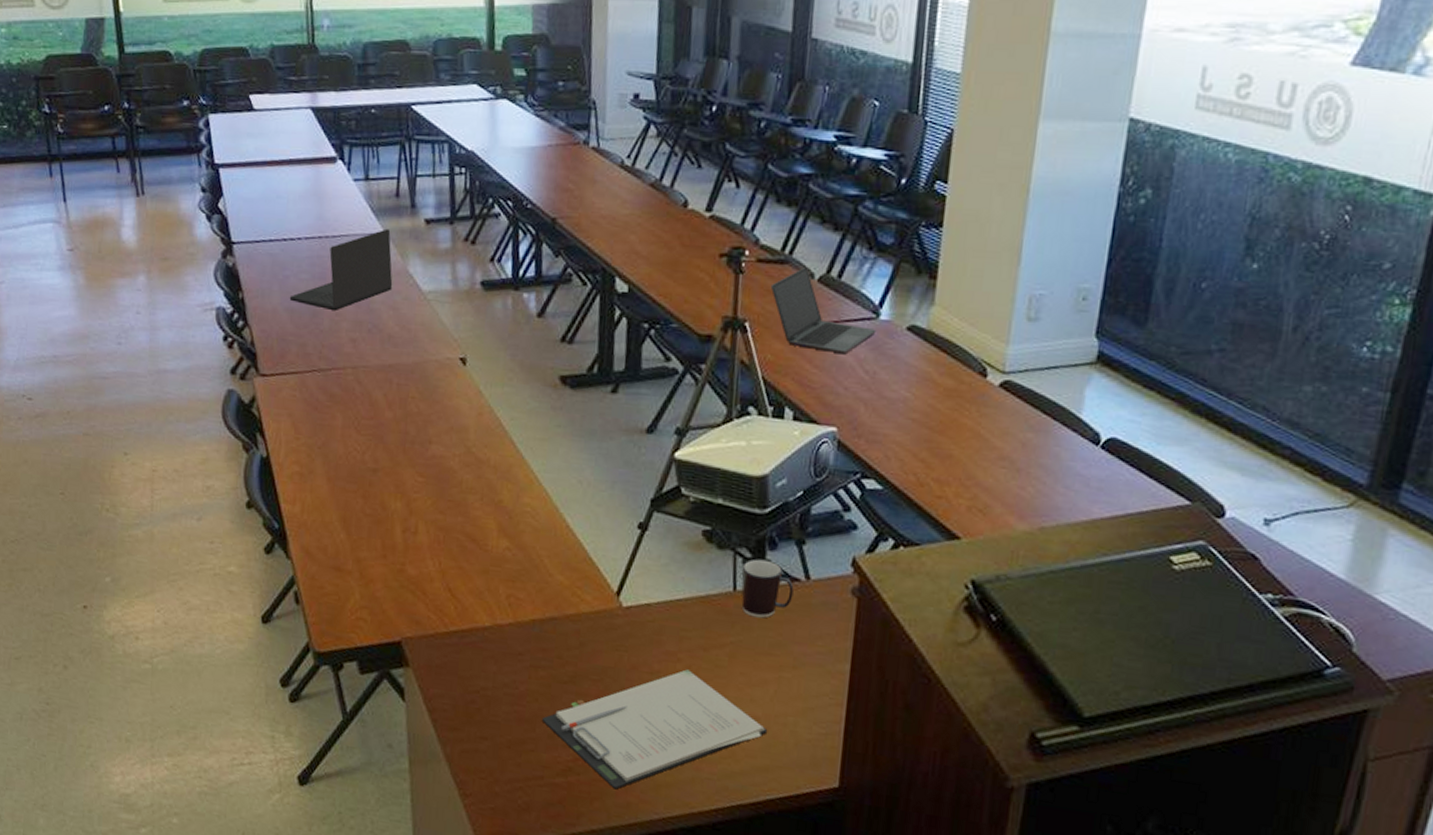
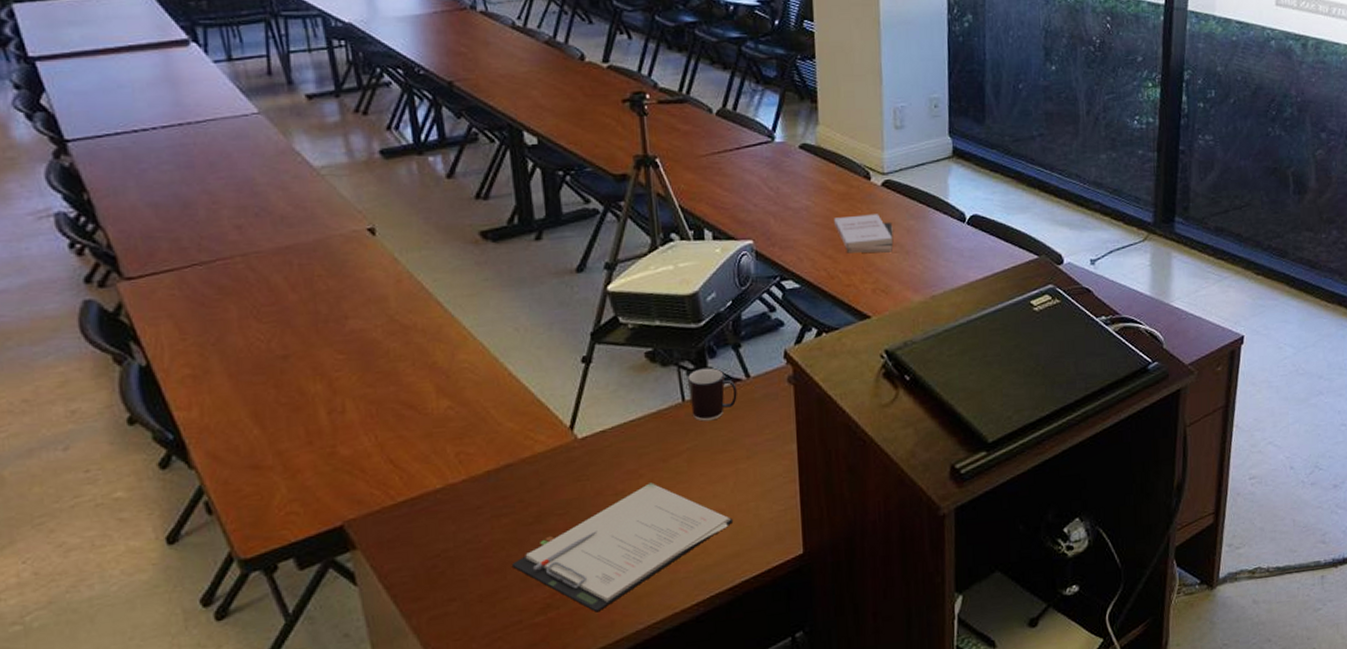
laptop: present [290,228,393,310] -> none [152,108,278,199]
laptop: present [770,267,877,355] -> none [674,104,774,176]
books: none [934,416,1005,467] -> present [834,214,894,254]

